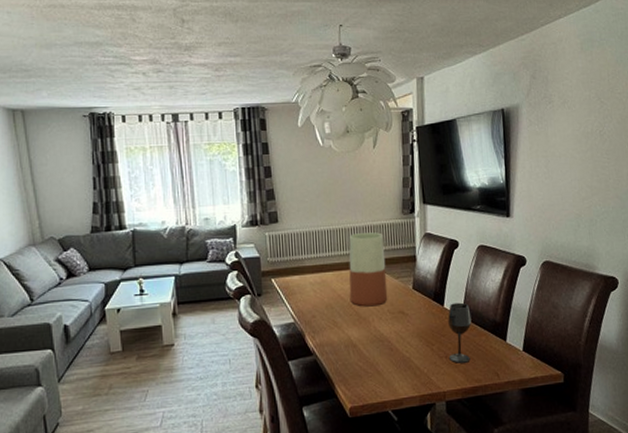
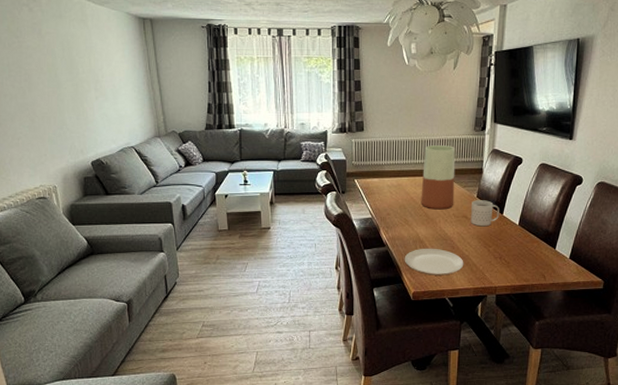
plate: none [336,352,406,385] -> present [404,248,464,276]
mug: none [407,291,440,323] -> present [470,200,499,227]
wine glass: present [447,302,472,363] -> none [502,212,527,264]

